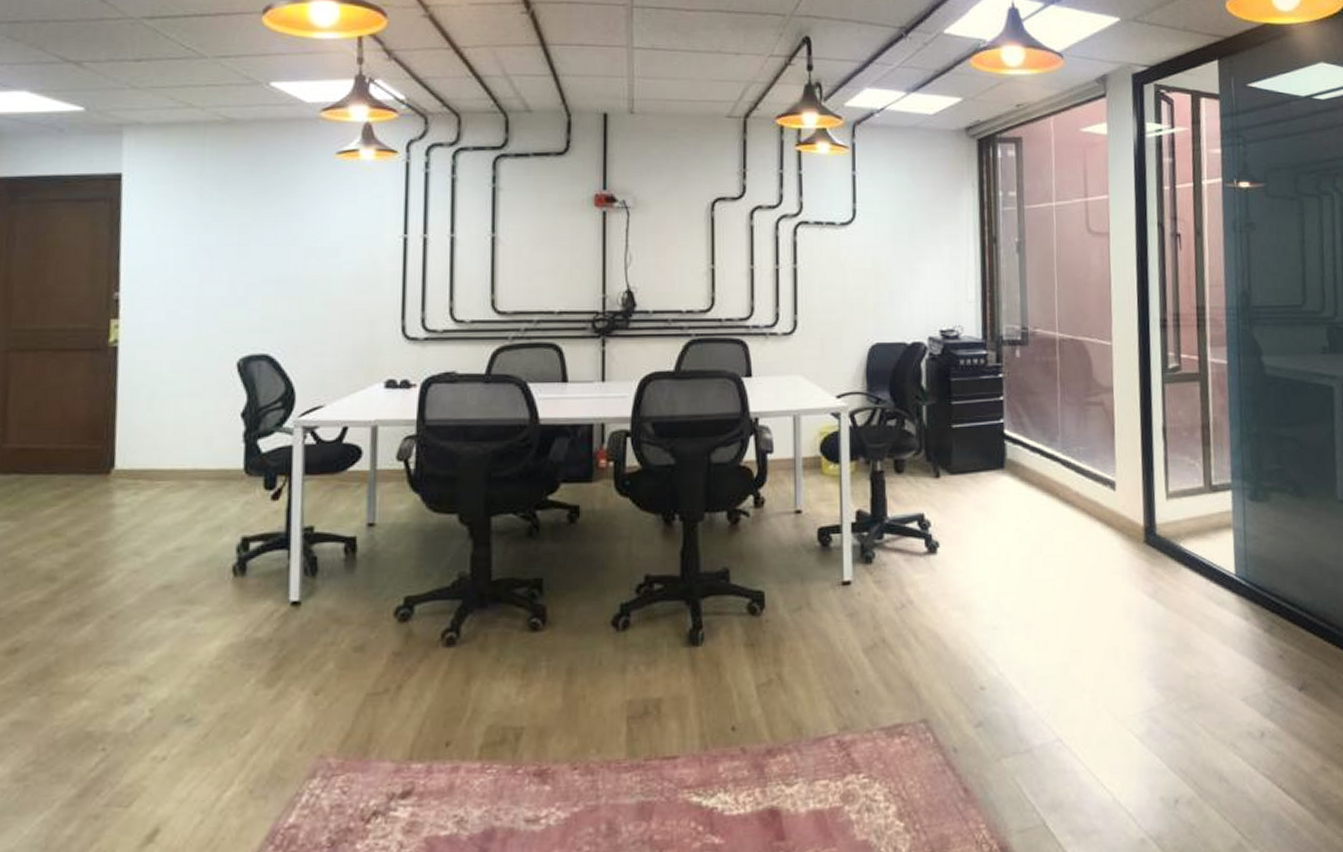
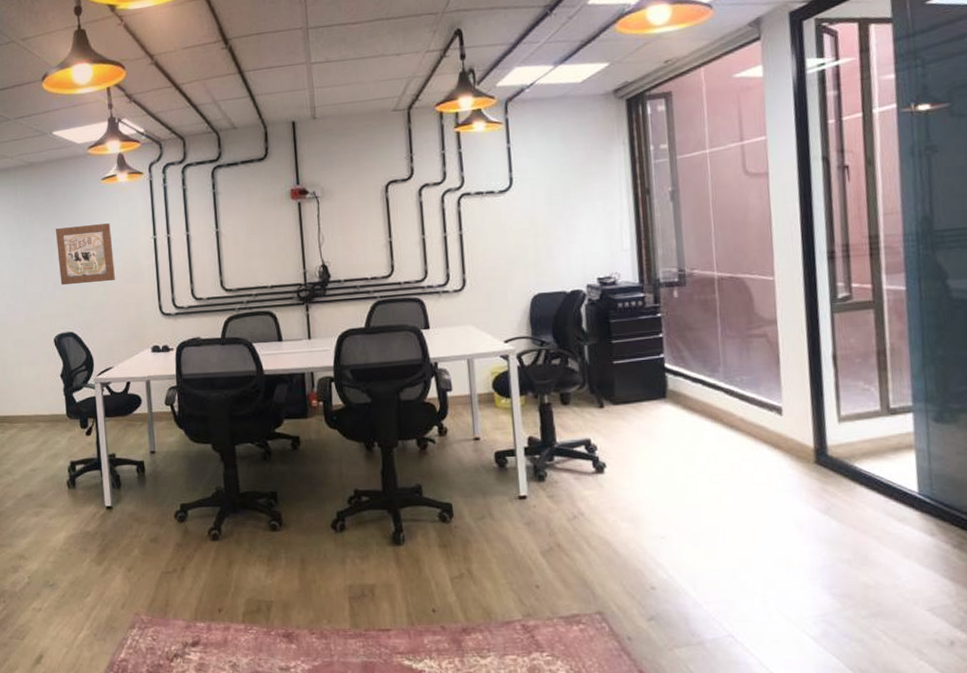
wall art: none [257,211,343,289] -> present [56,223,115,285]

